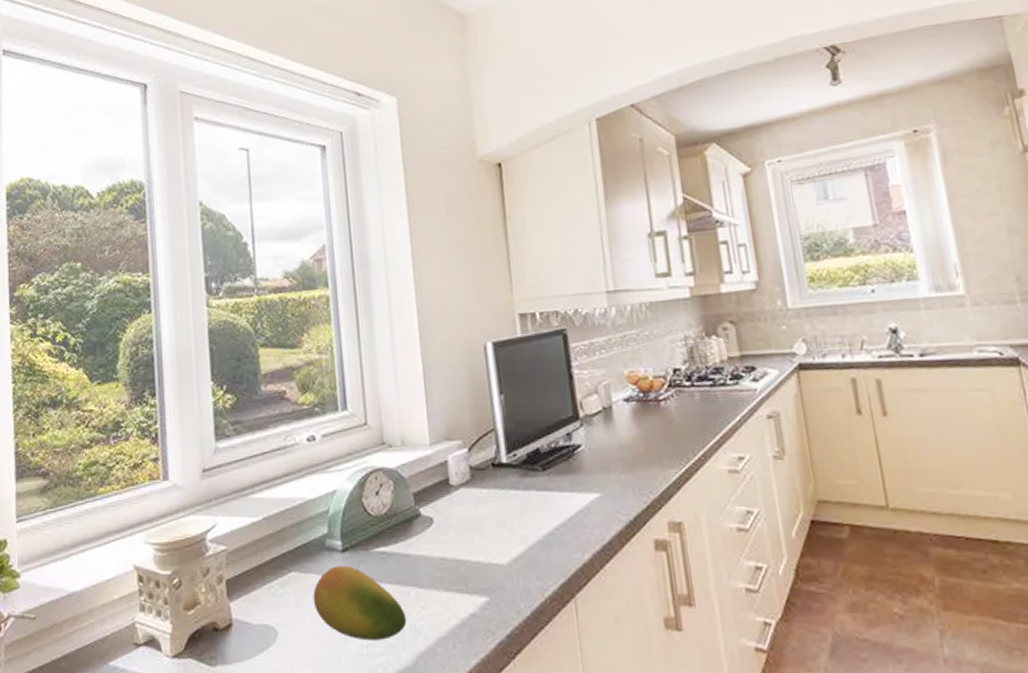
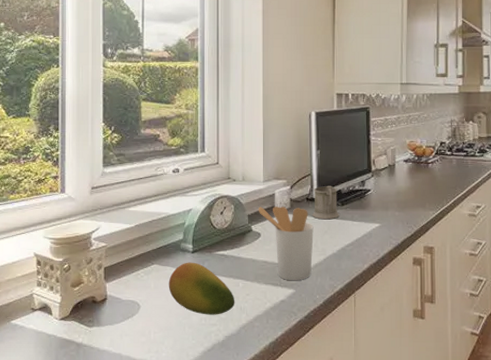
utensil holder: none [426,478,510,585] -> present [258,206,314,281]
mug: none [500,443,541,493] -> present [313,185,339,220]

